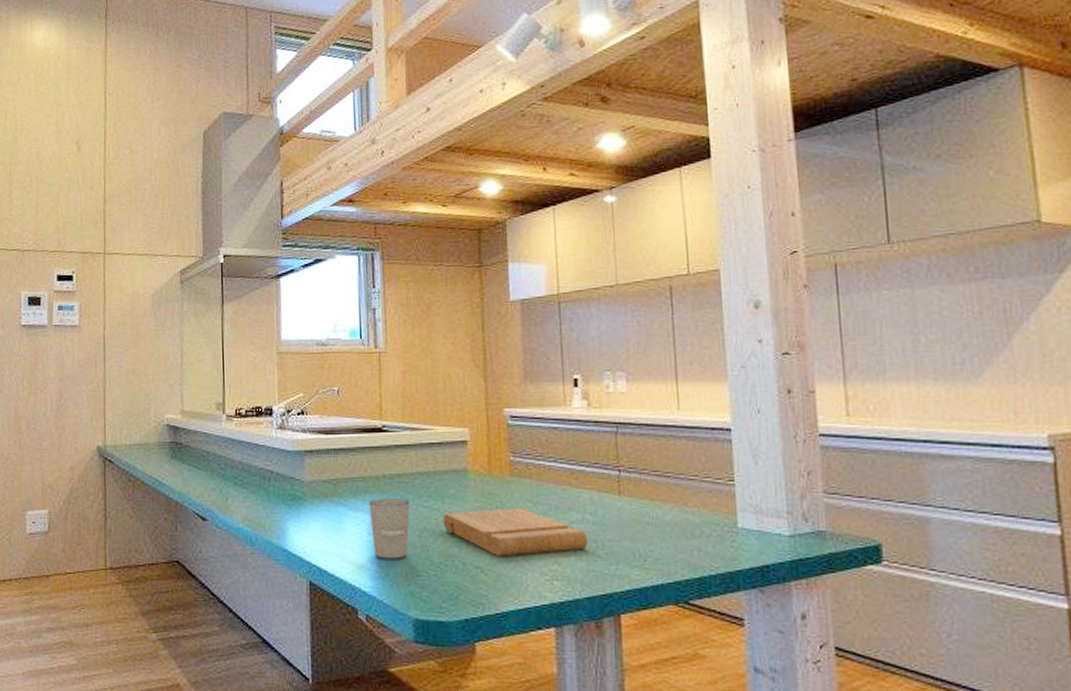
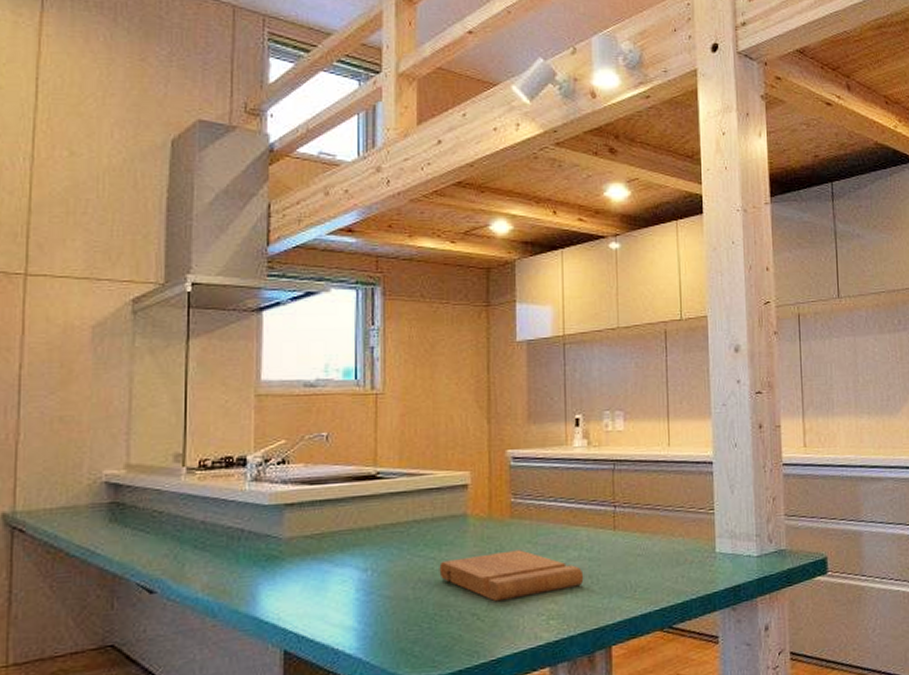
cup: present [368,498,410,559] -> none [357,549,404,617]

